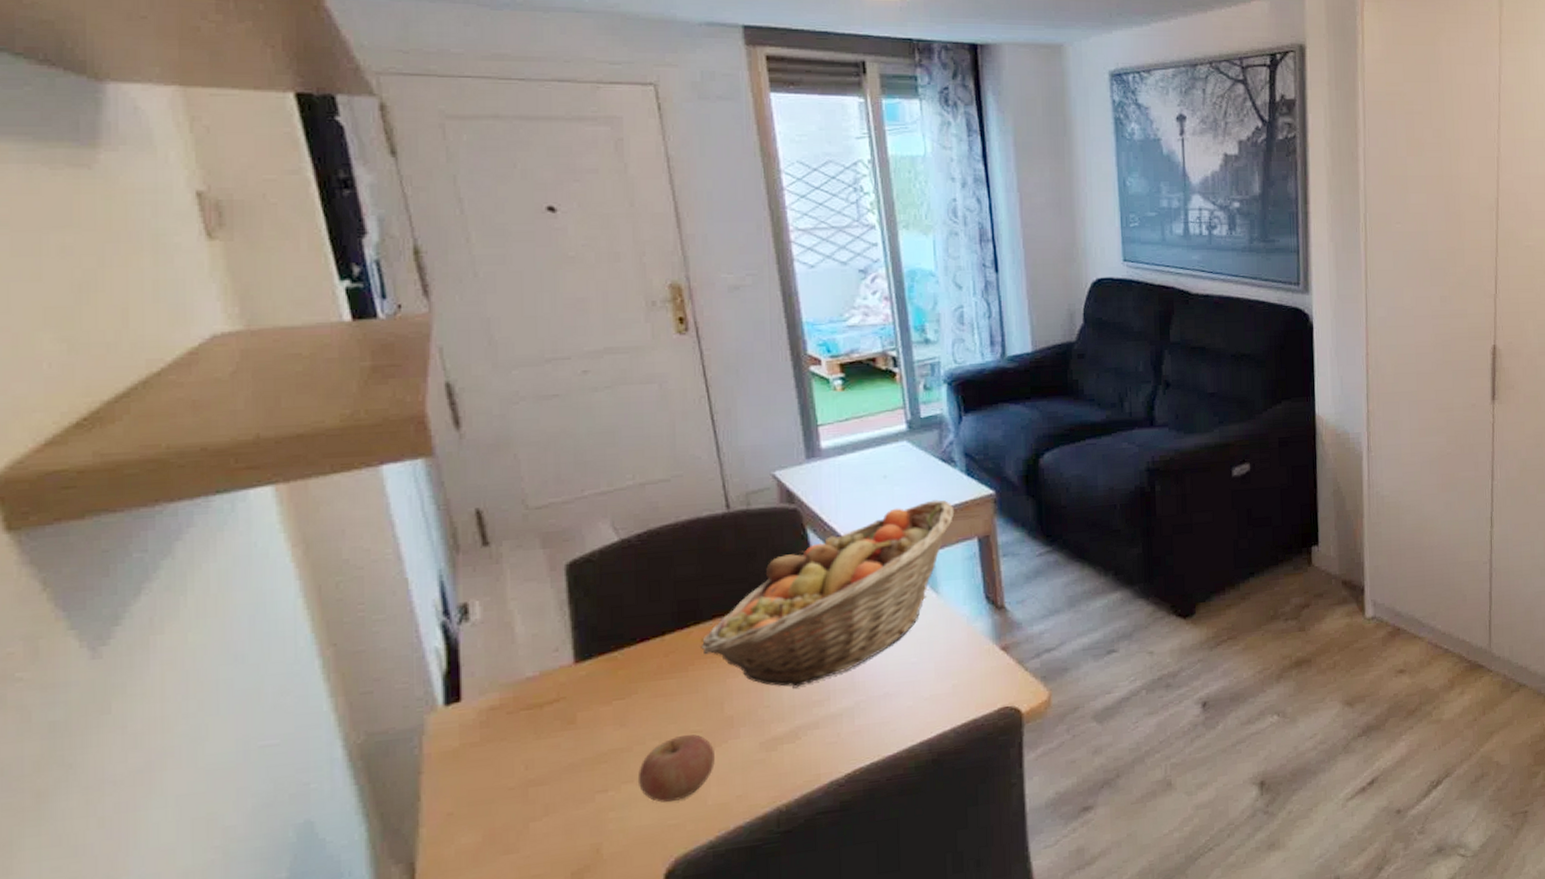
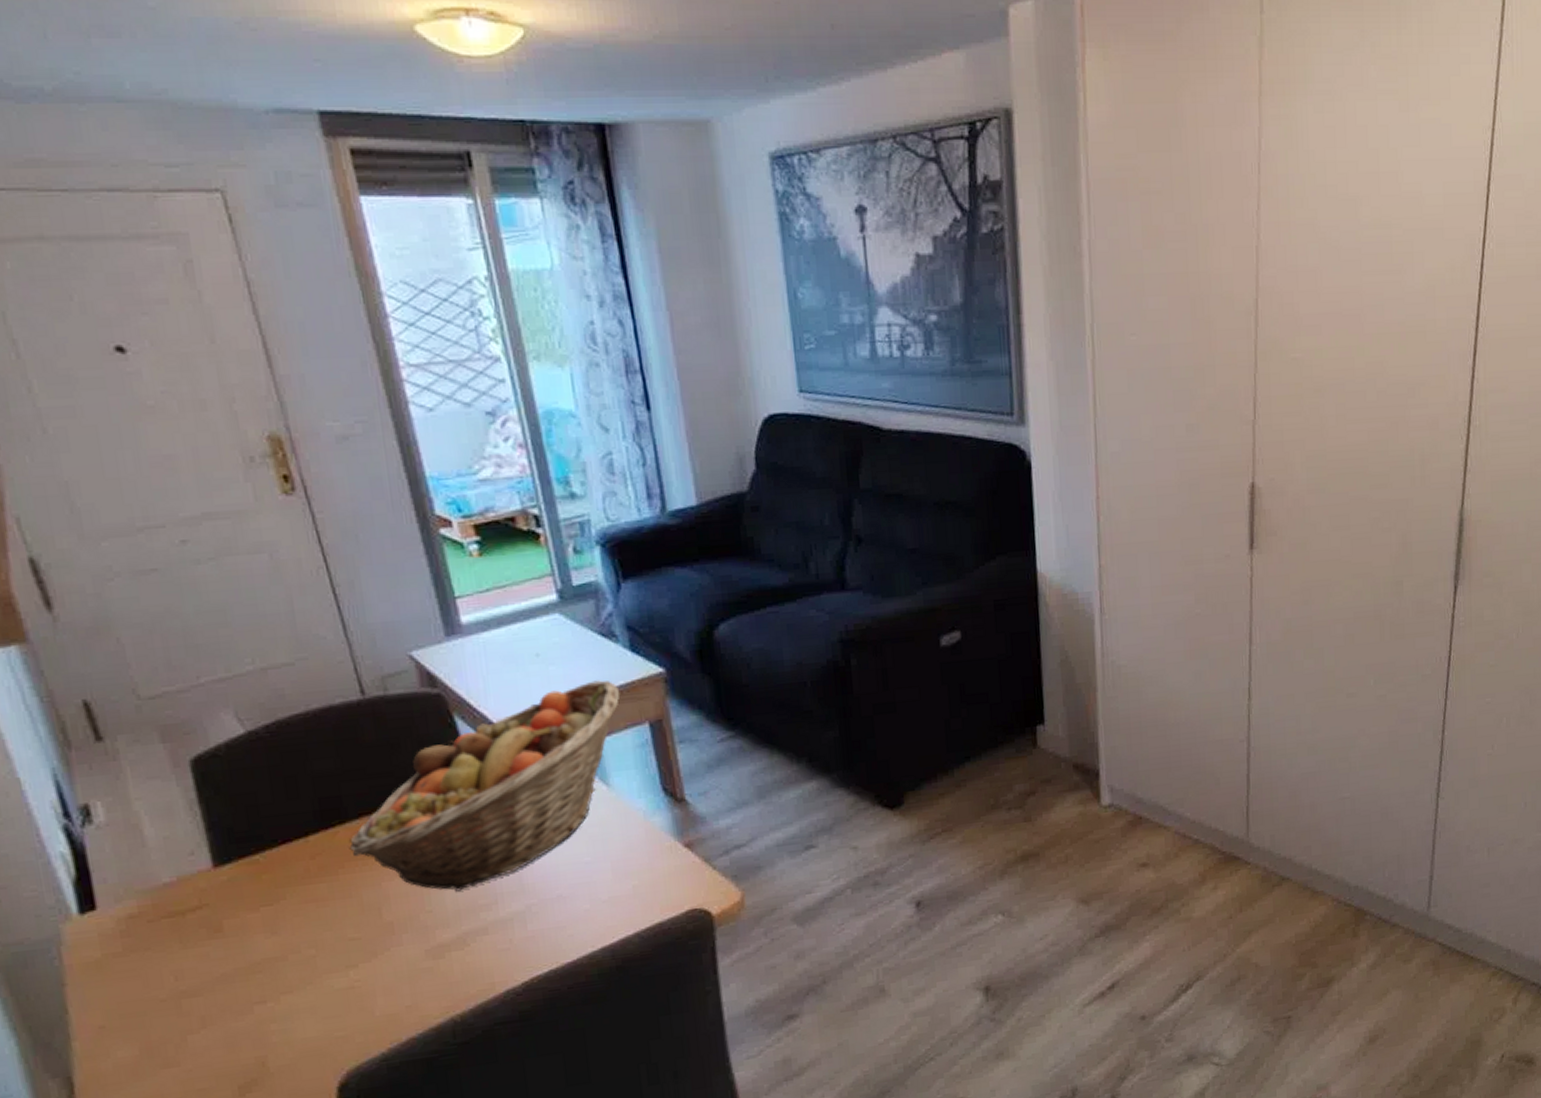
apple: present [639,734,715,803] -> none [297,941,379,1014]

